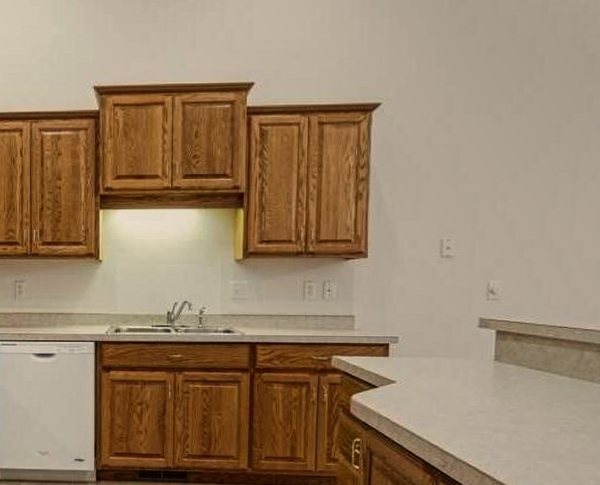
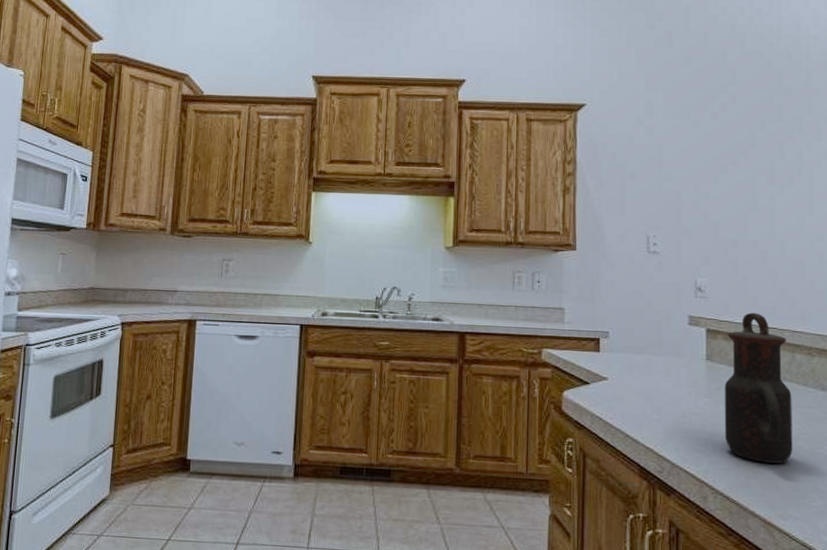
teapot: none [508,313,578,455] -> present [724,312,793,464]

